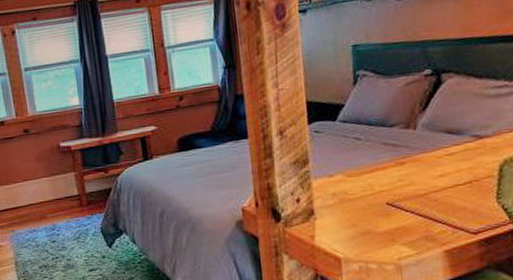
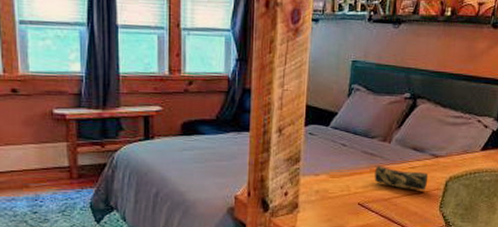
pencil case: none [400,156,475,181] -> present [374,165,429,191]

